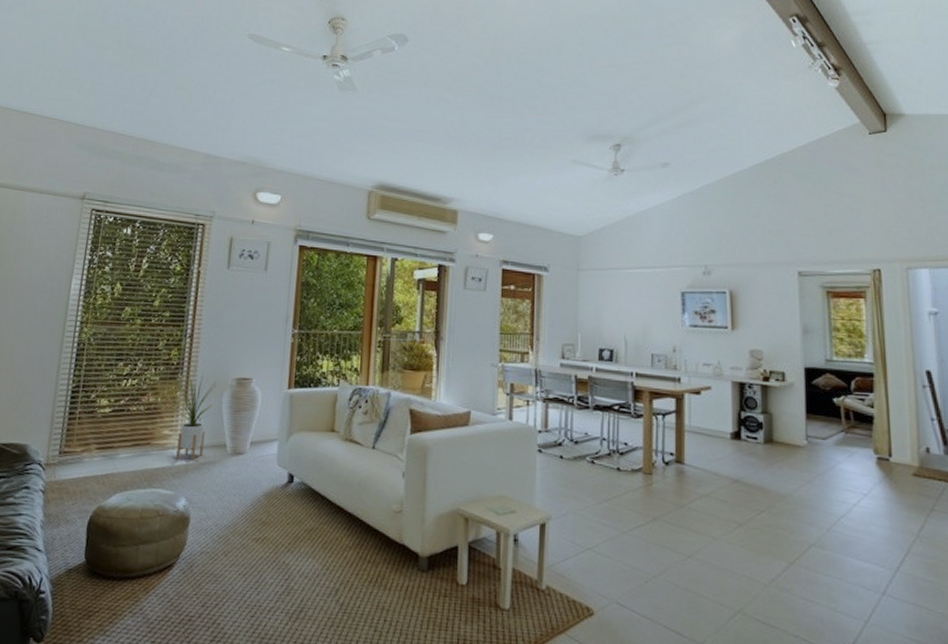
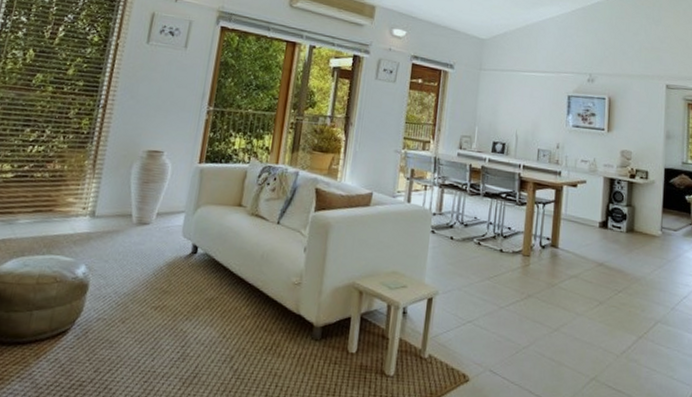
house plant: present [175,374,217,460] -> none [79,145,127,228]

